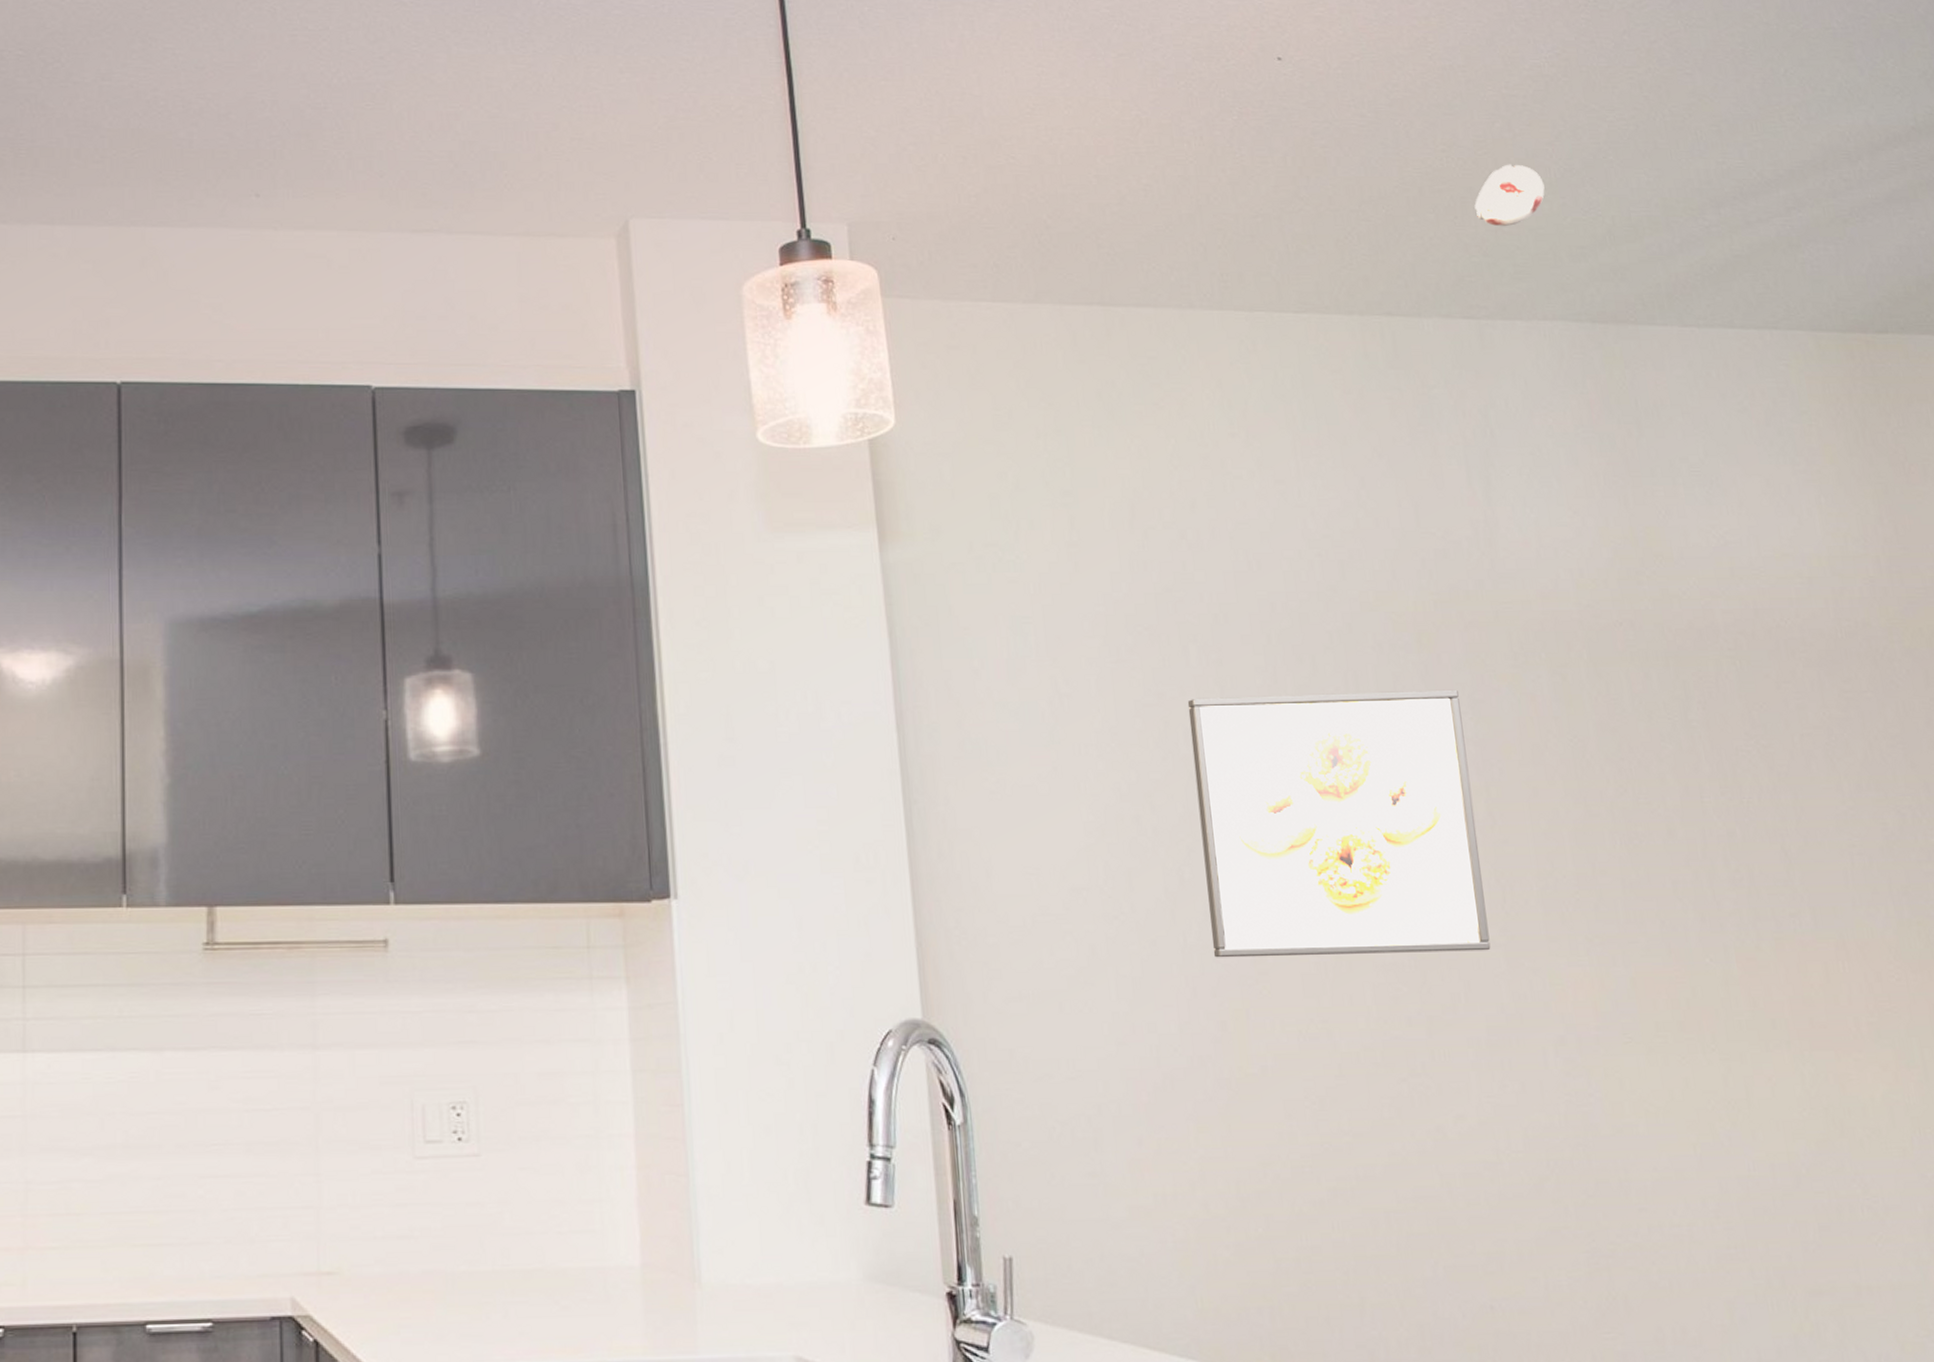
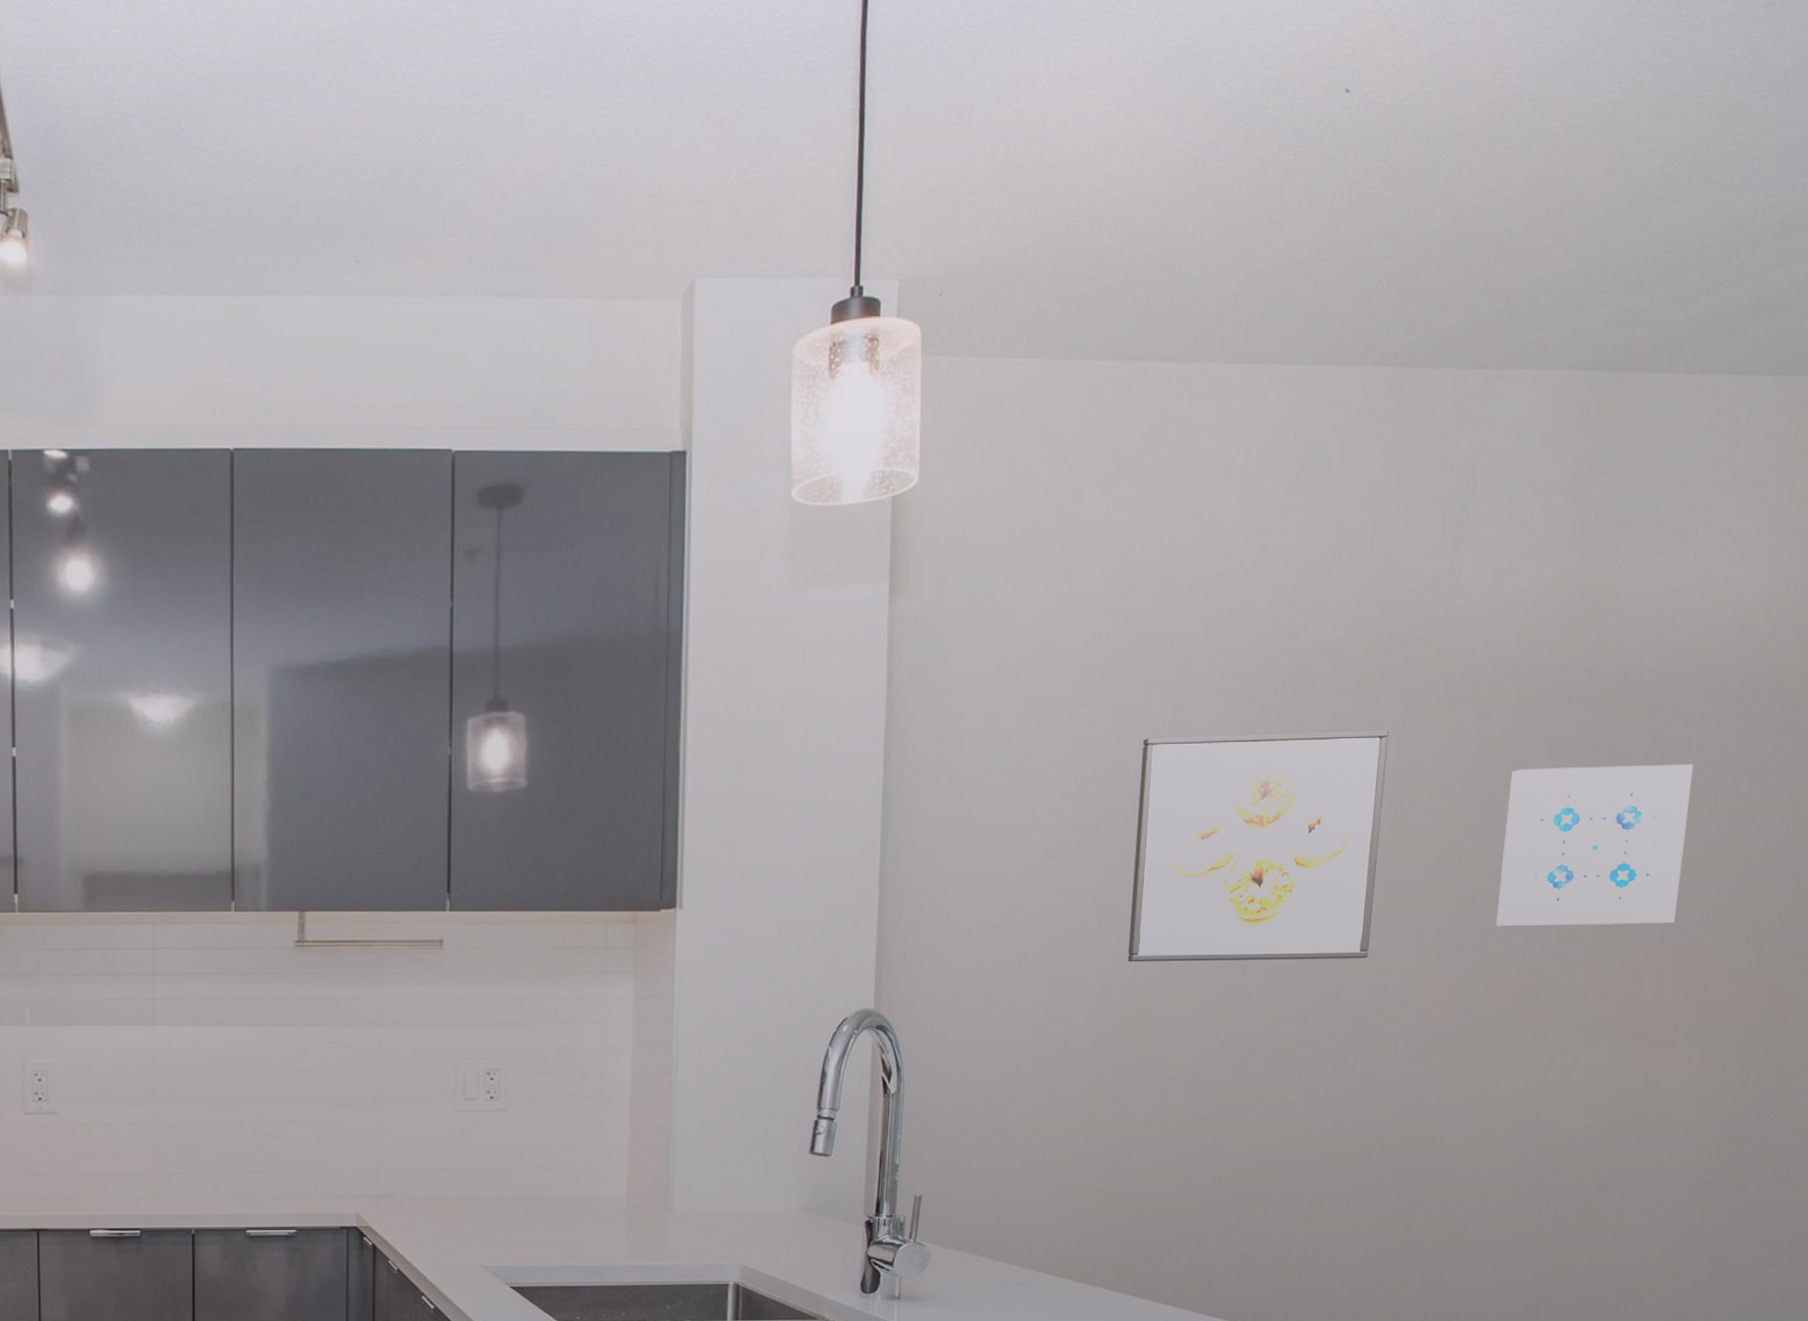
smoke detector: present [1474,164,1545,227] -> none [1509,202,1585,271]
wall art: none [1603,726,1825,912] -> present [1496,763,1693,927]

